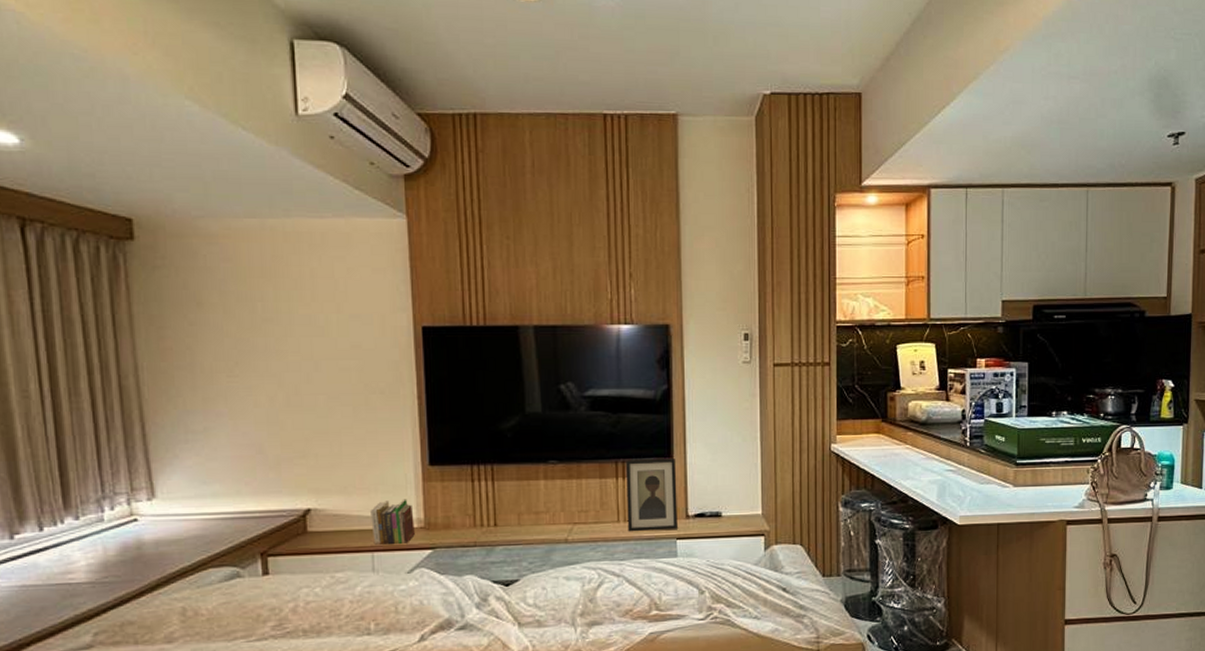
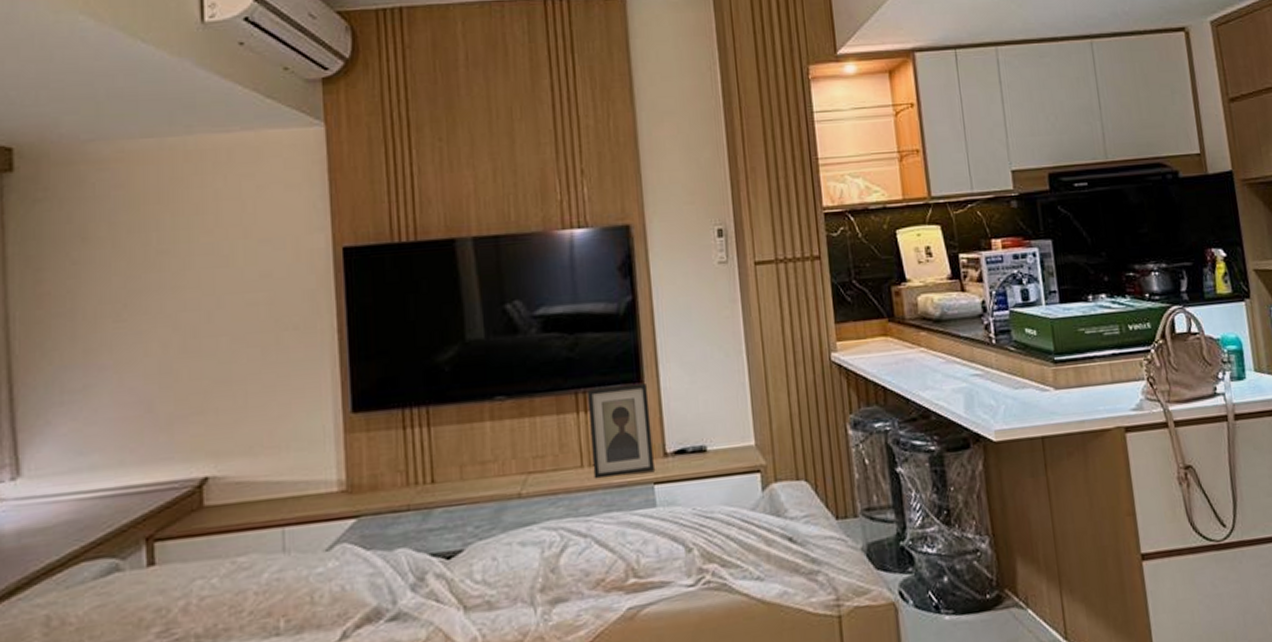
books: present [371,499,415,546] -> none [281,456,335,519]

